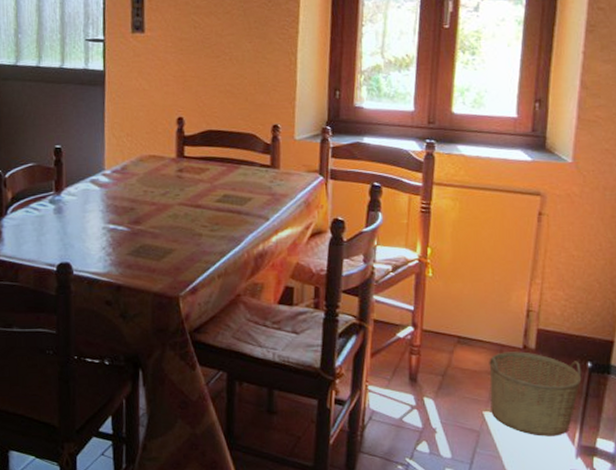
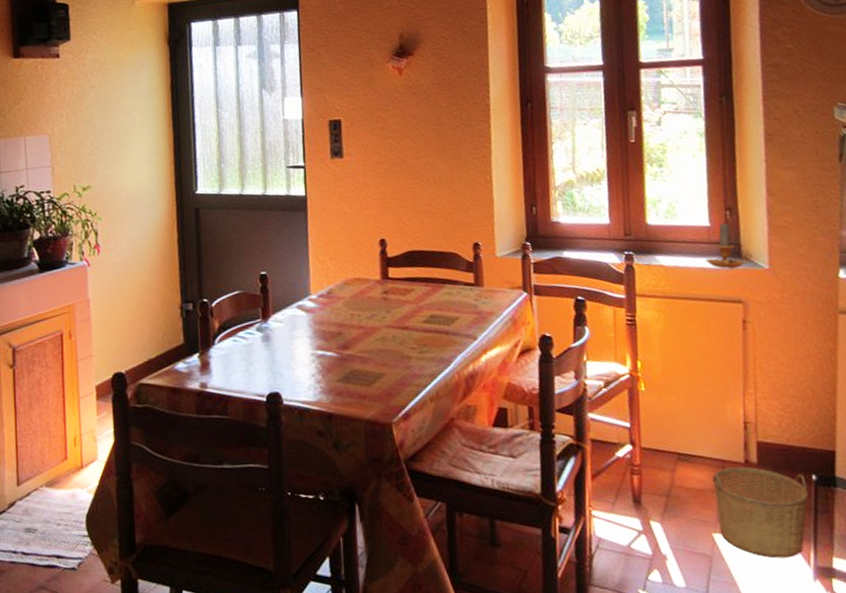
candle: none [508,114,557,161] -> present [705,222,753,269]

